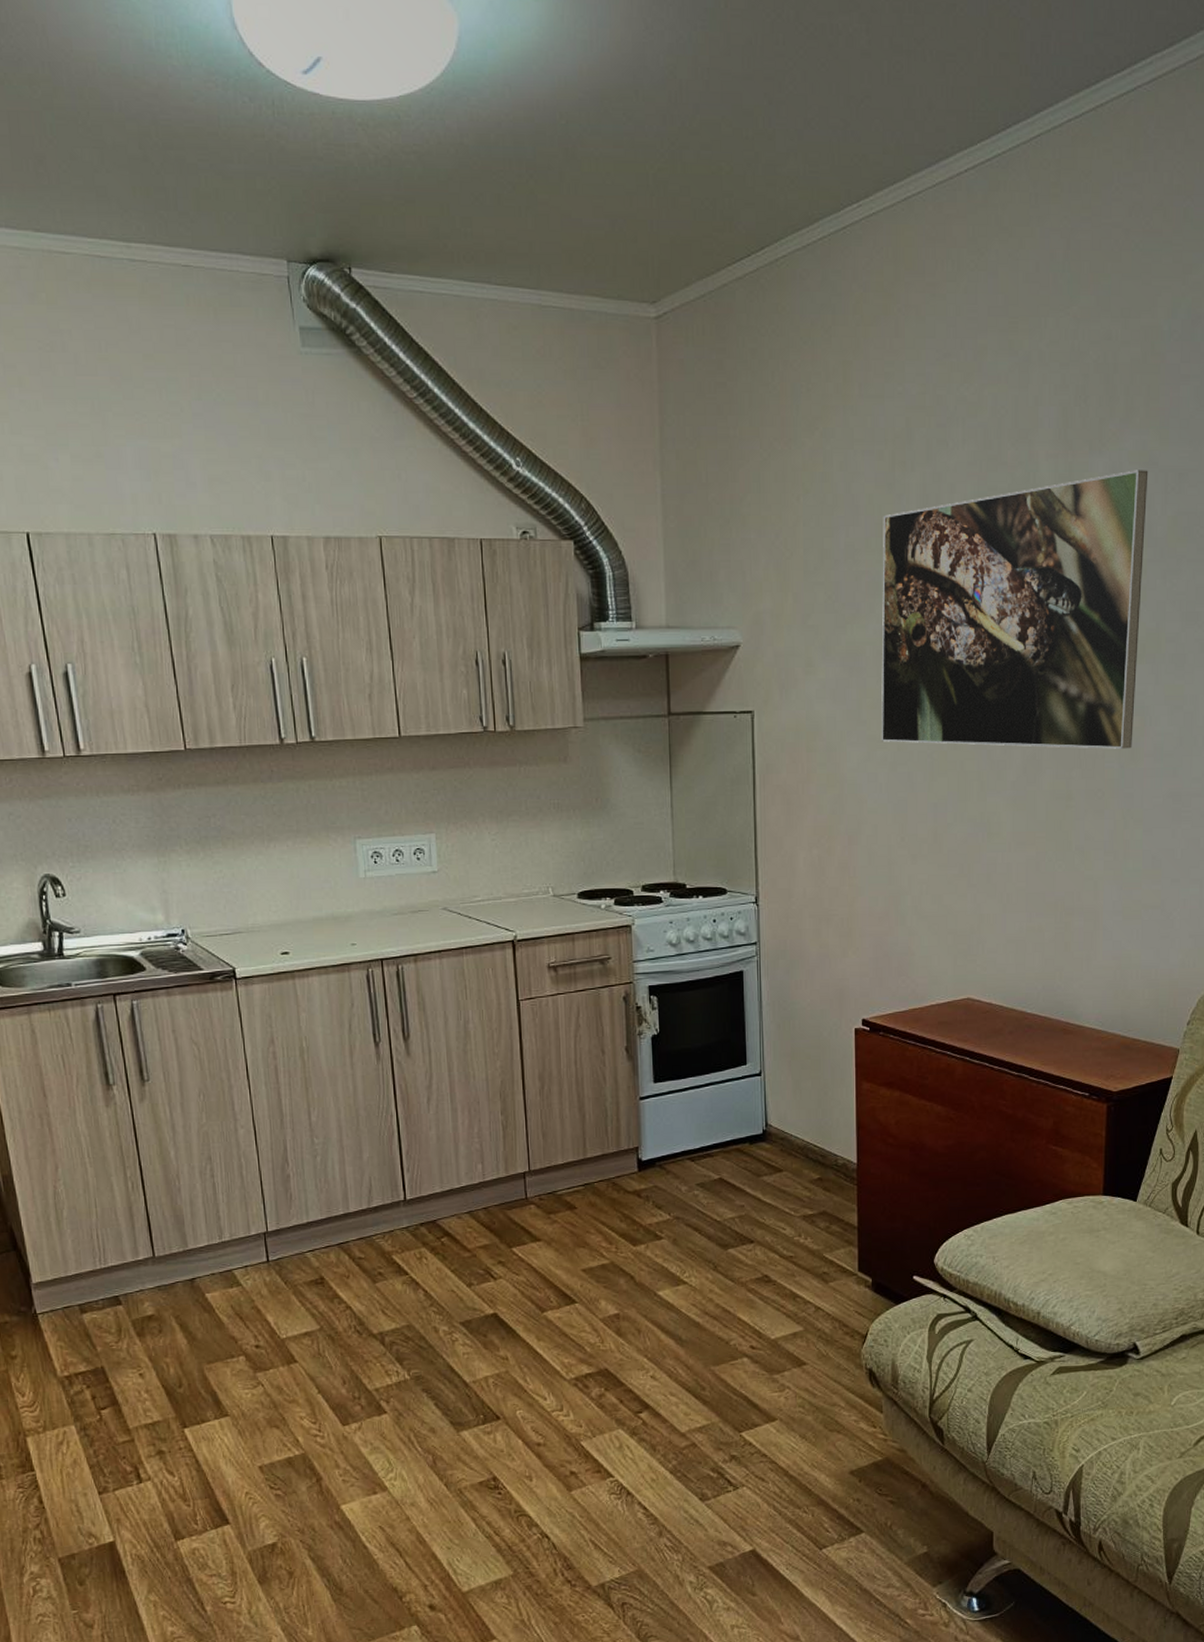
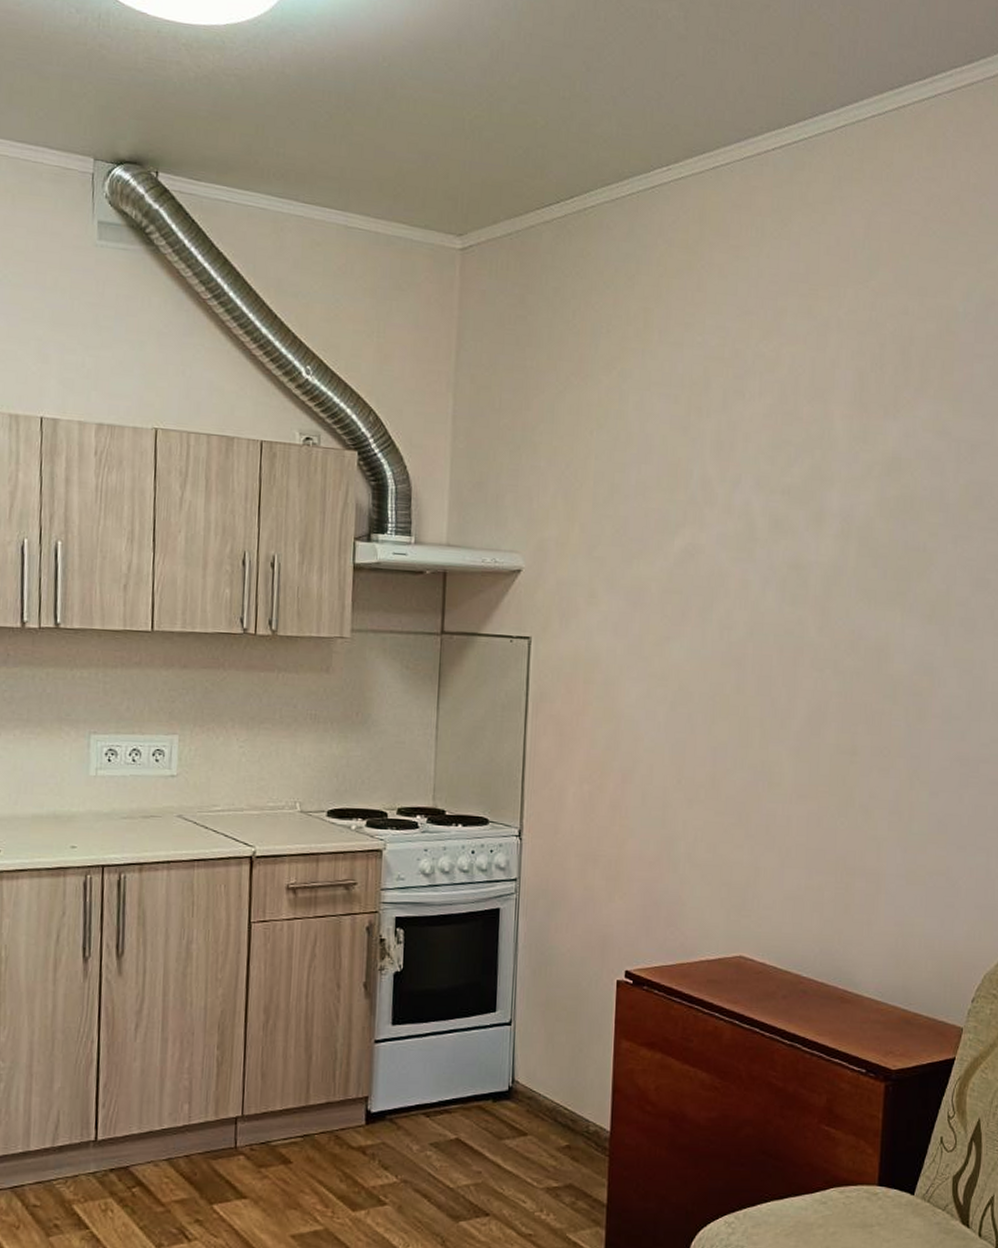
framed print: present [881,470,1149,749] -> none [662,437,942,709]

